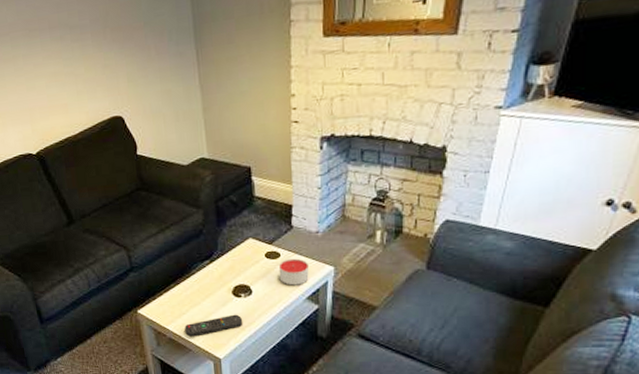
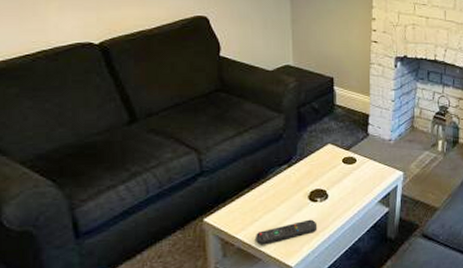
candle: present [278,258,309,286] -> none [354,164,381,190]

